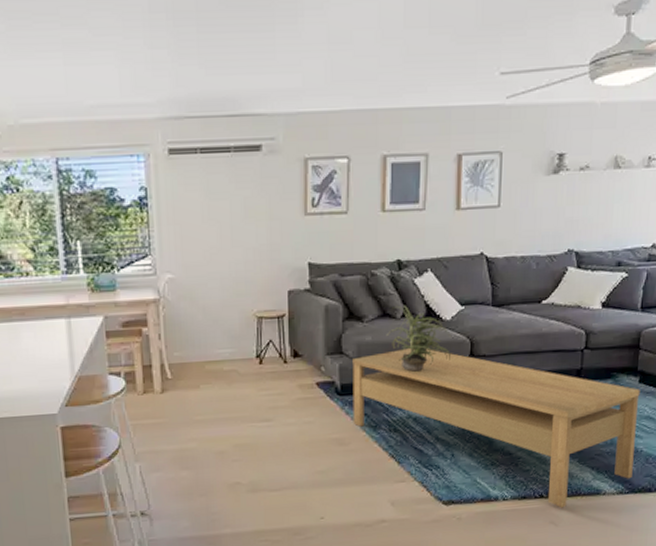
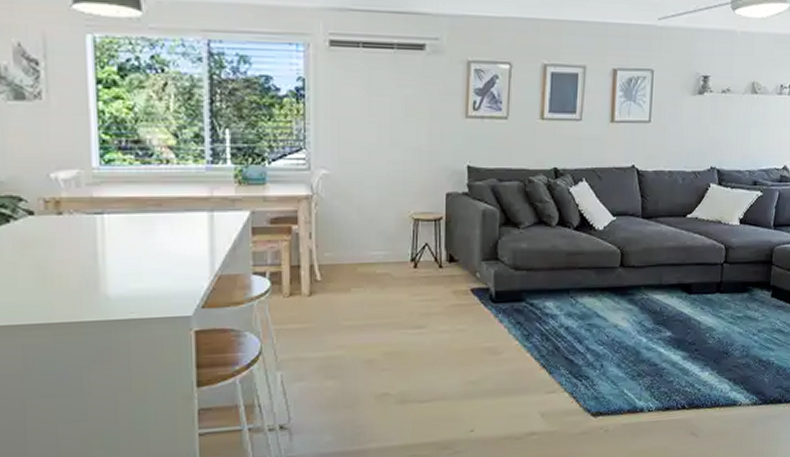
coffee table: present [353,348,640,508] -> none [506,257,772,419]
potted plant: present [386,305,451,372] -> none [541,213,603,280]

